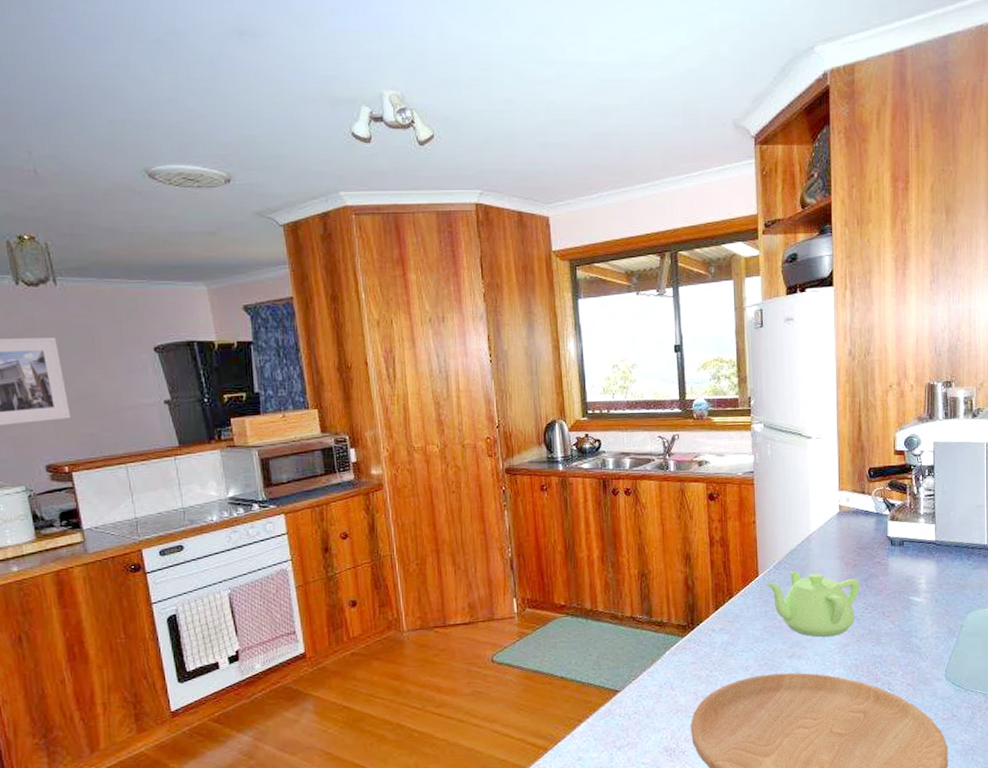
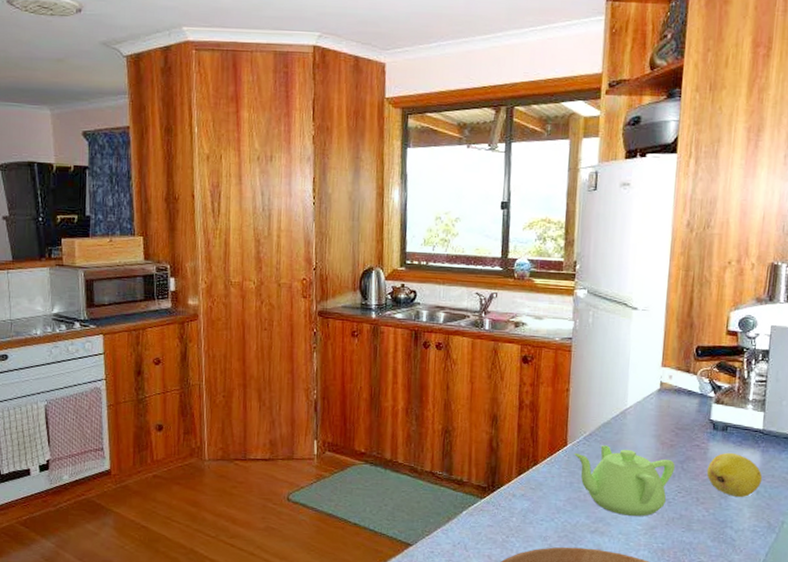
fruit: none [889,565,940,607] -> present [706,452,763,497]

